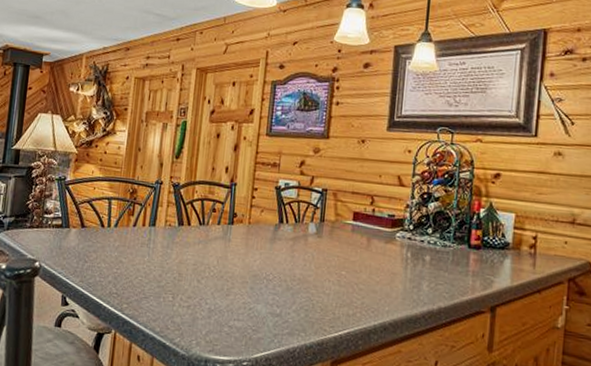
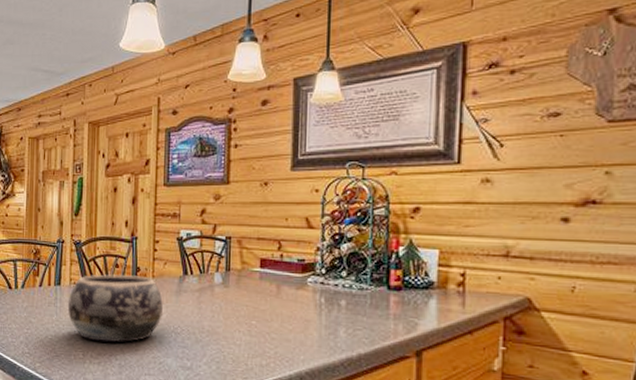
decorative bowl: none [161,218,257,287] -> present [68,274,163,343]

